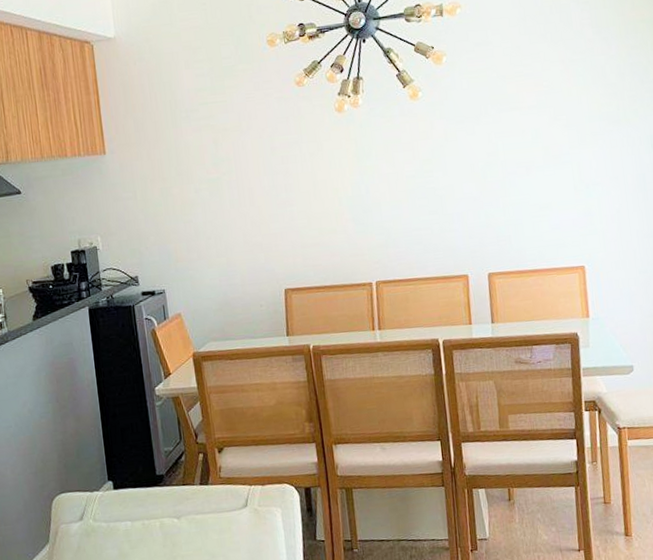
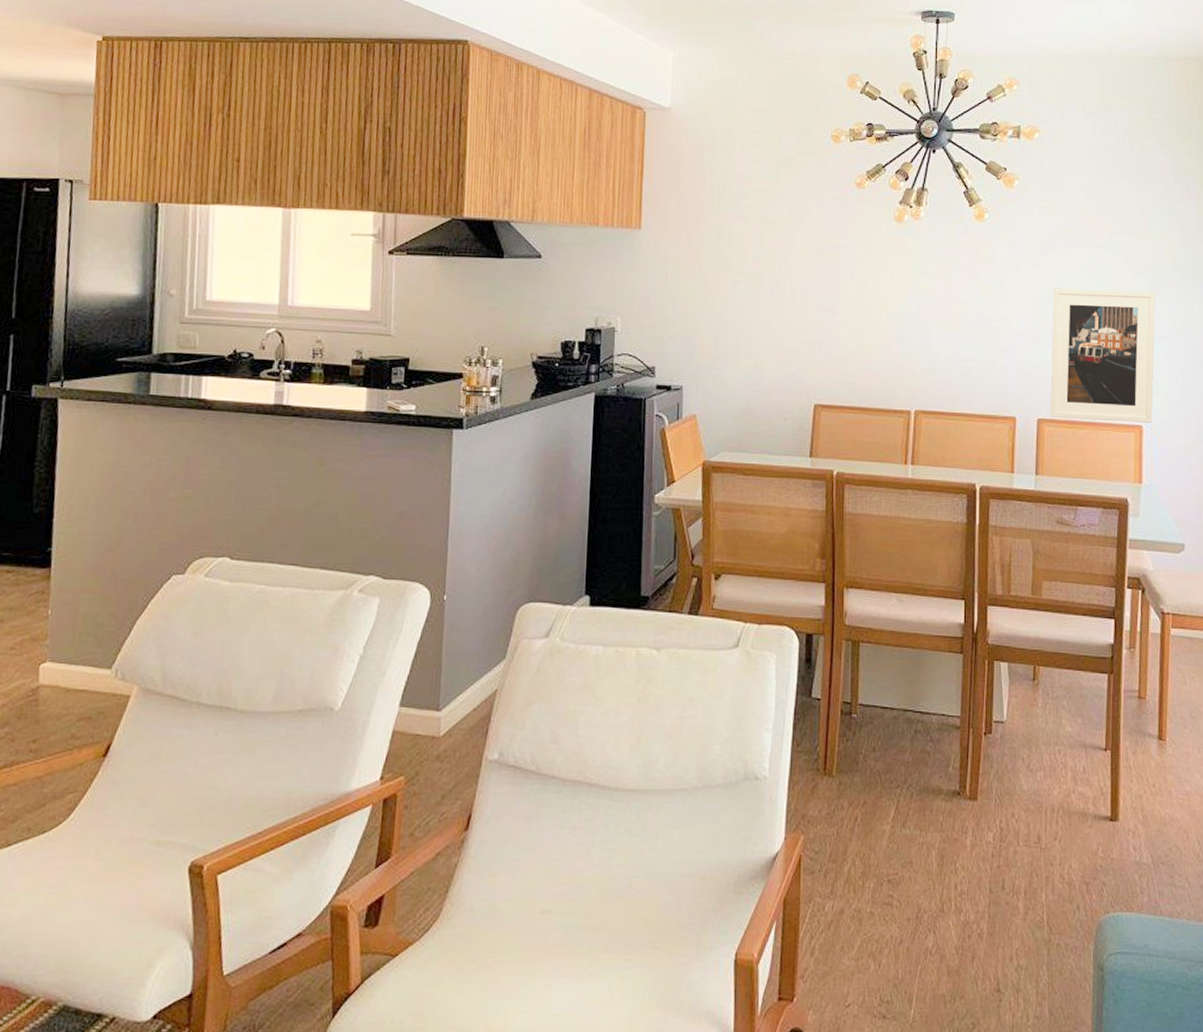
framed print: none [490,142,593,270] -> present [1050,288,1156,423]

